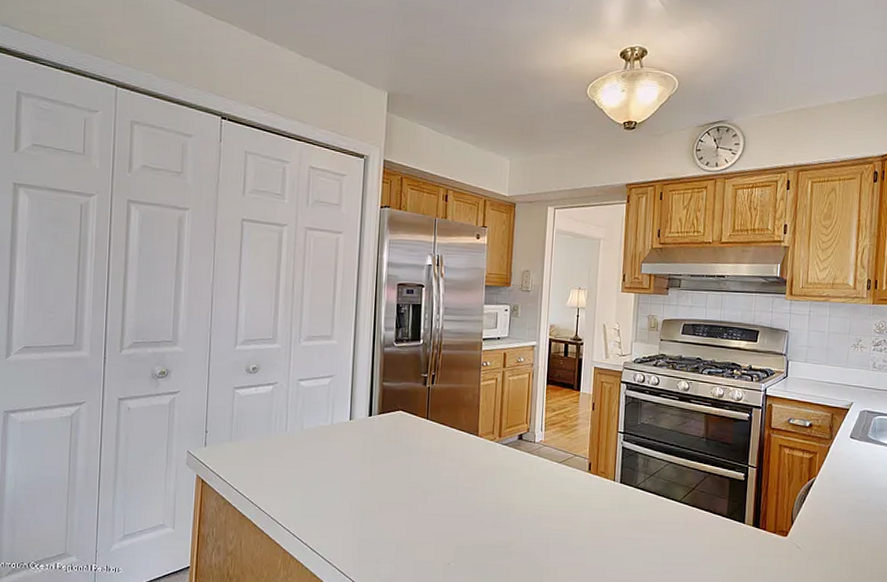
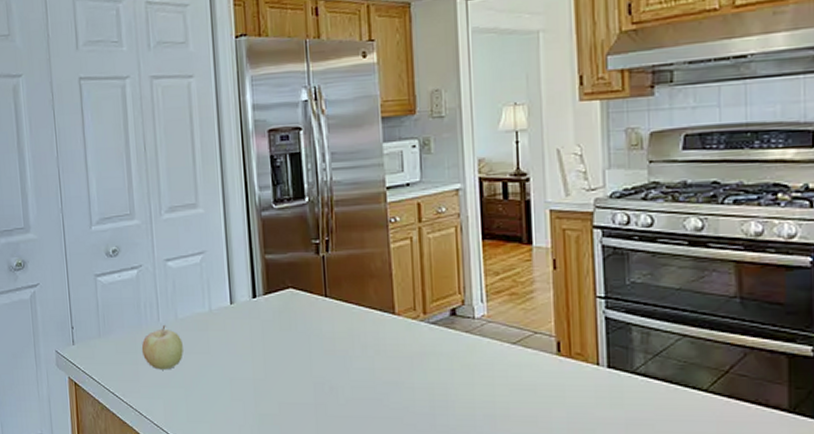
fruit: none [267,434,305,472] -> present [141,326,183,370]

